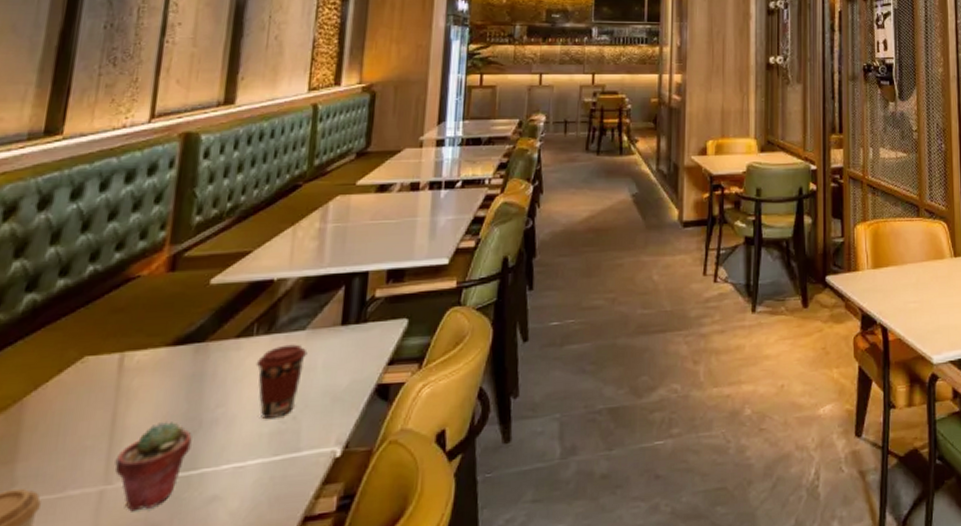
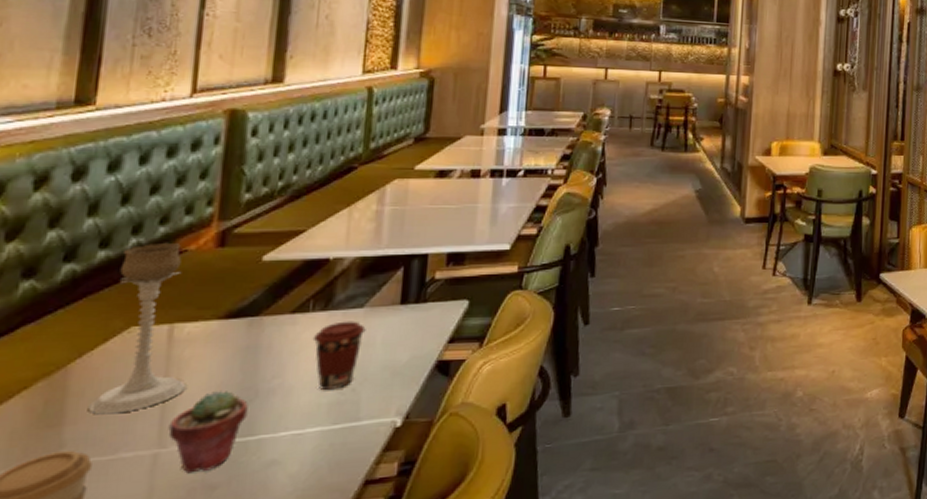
candle holder: none [41,268,135,450] -> present [89,242,186,415]

